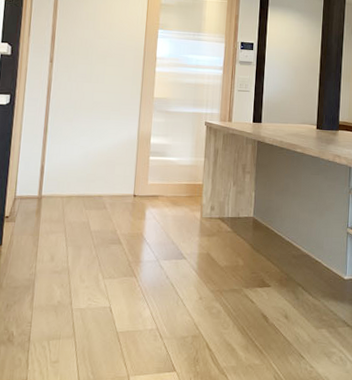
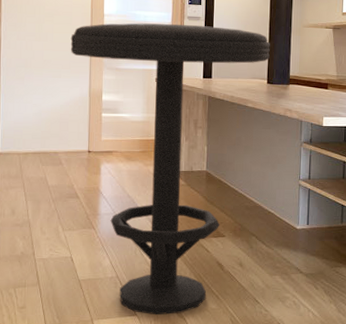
bar stool: none [121,66,321,372] -> present [70,23,271,315]

